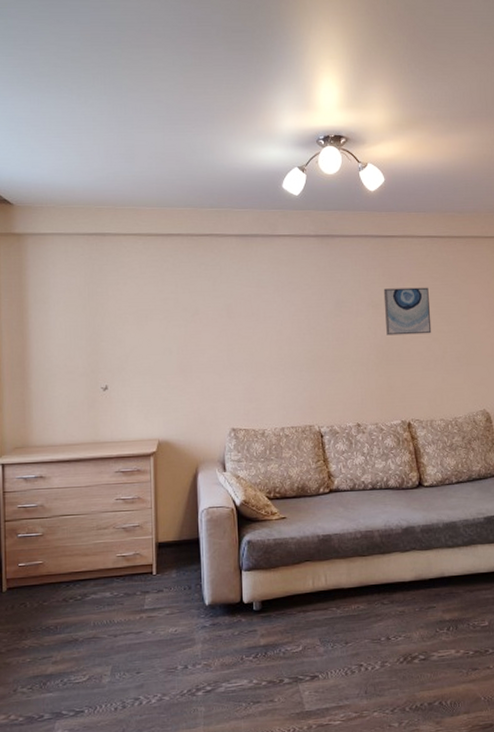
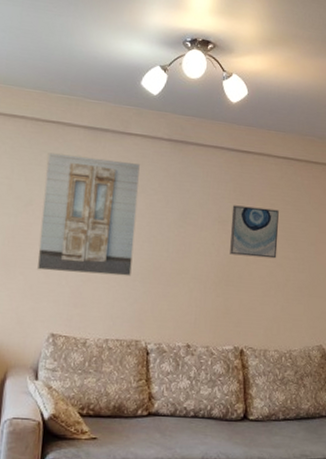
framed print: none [206,261,298,373] -> present [36,152,140,277]

